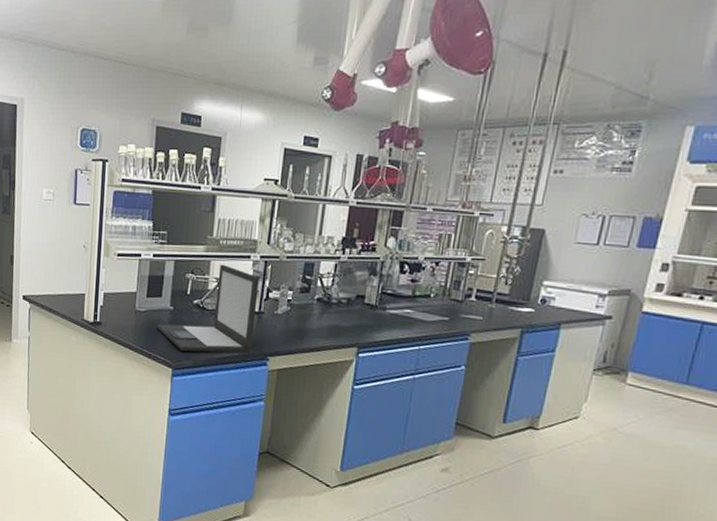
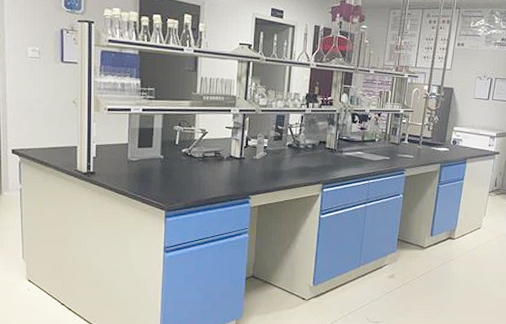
laptop: present [157,264,259,353] -> none [149,117,239,195]

